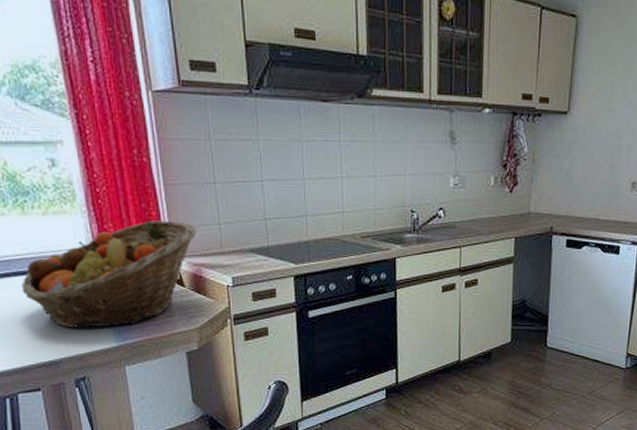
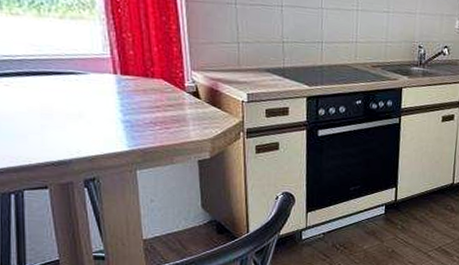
fruit basket: present [21,220,197,328] -> none [33,33,216,132]

